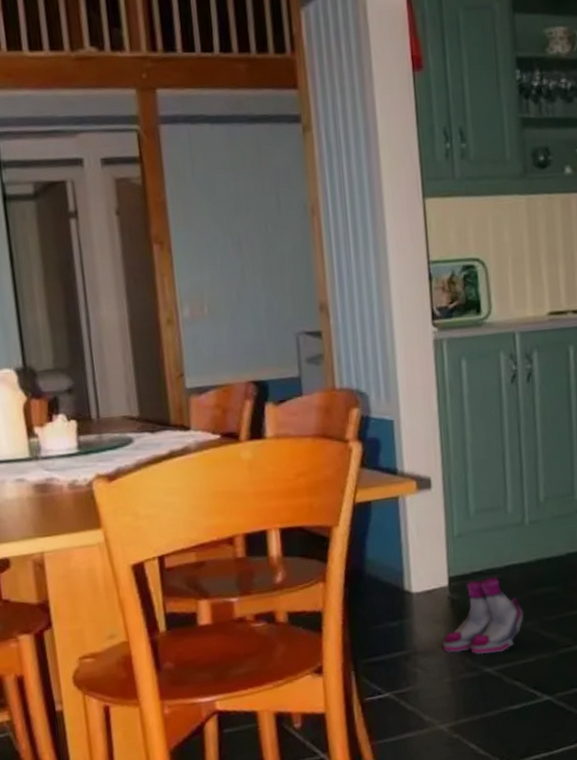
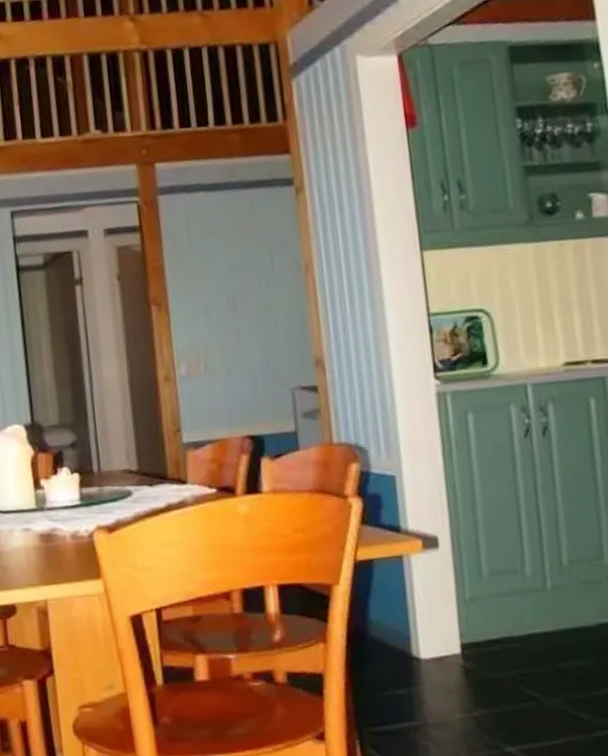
boots: present [442,576,524,655] -> none [456,645,550,732]

